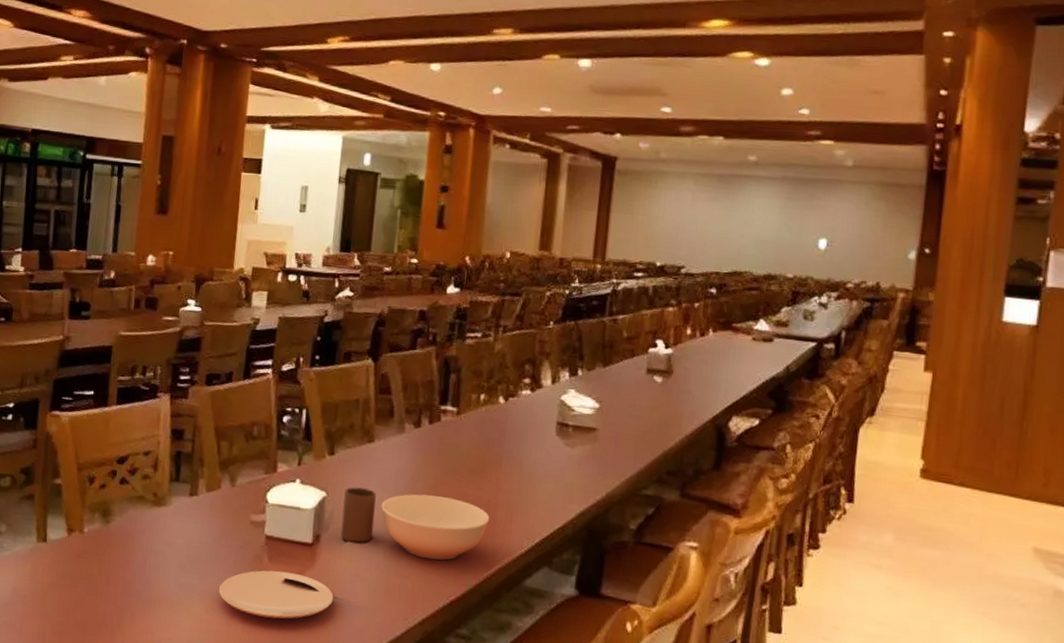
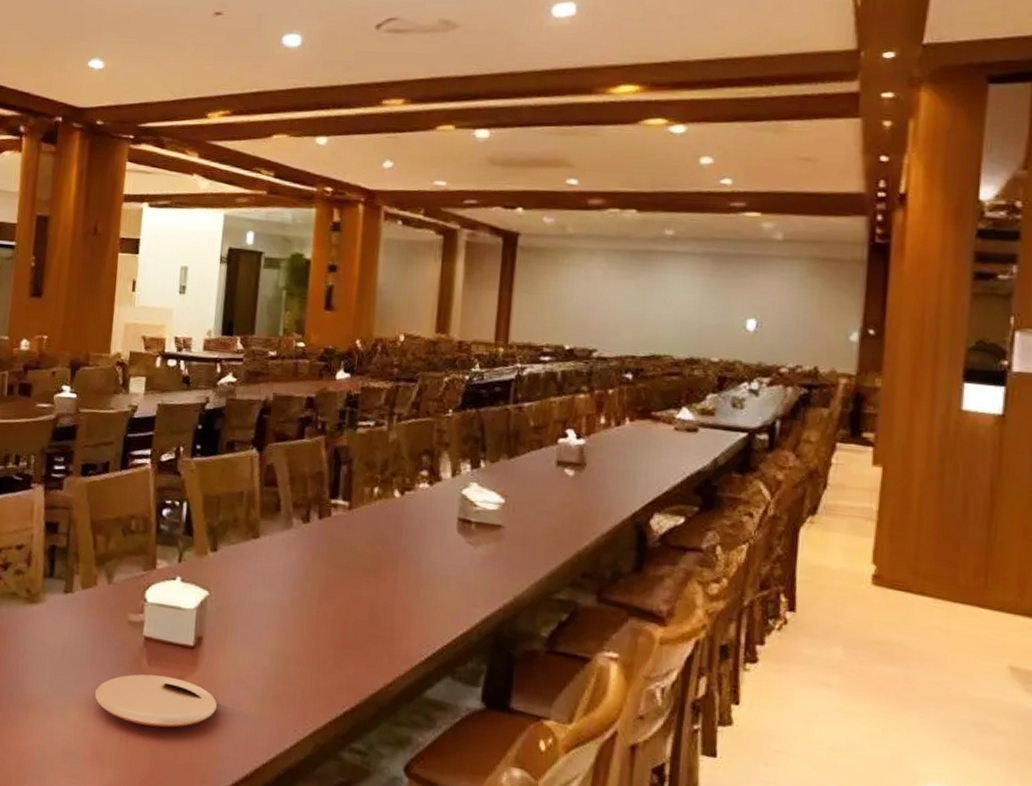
cup: present [340,487,376,545] -> none [224,586,262,649]
bowl: present [381,494,490,560] -> none [267,594,386,667]

